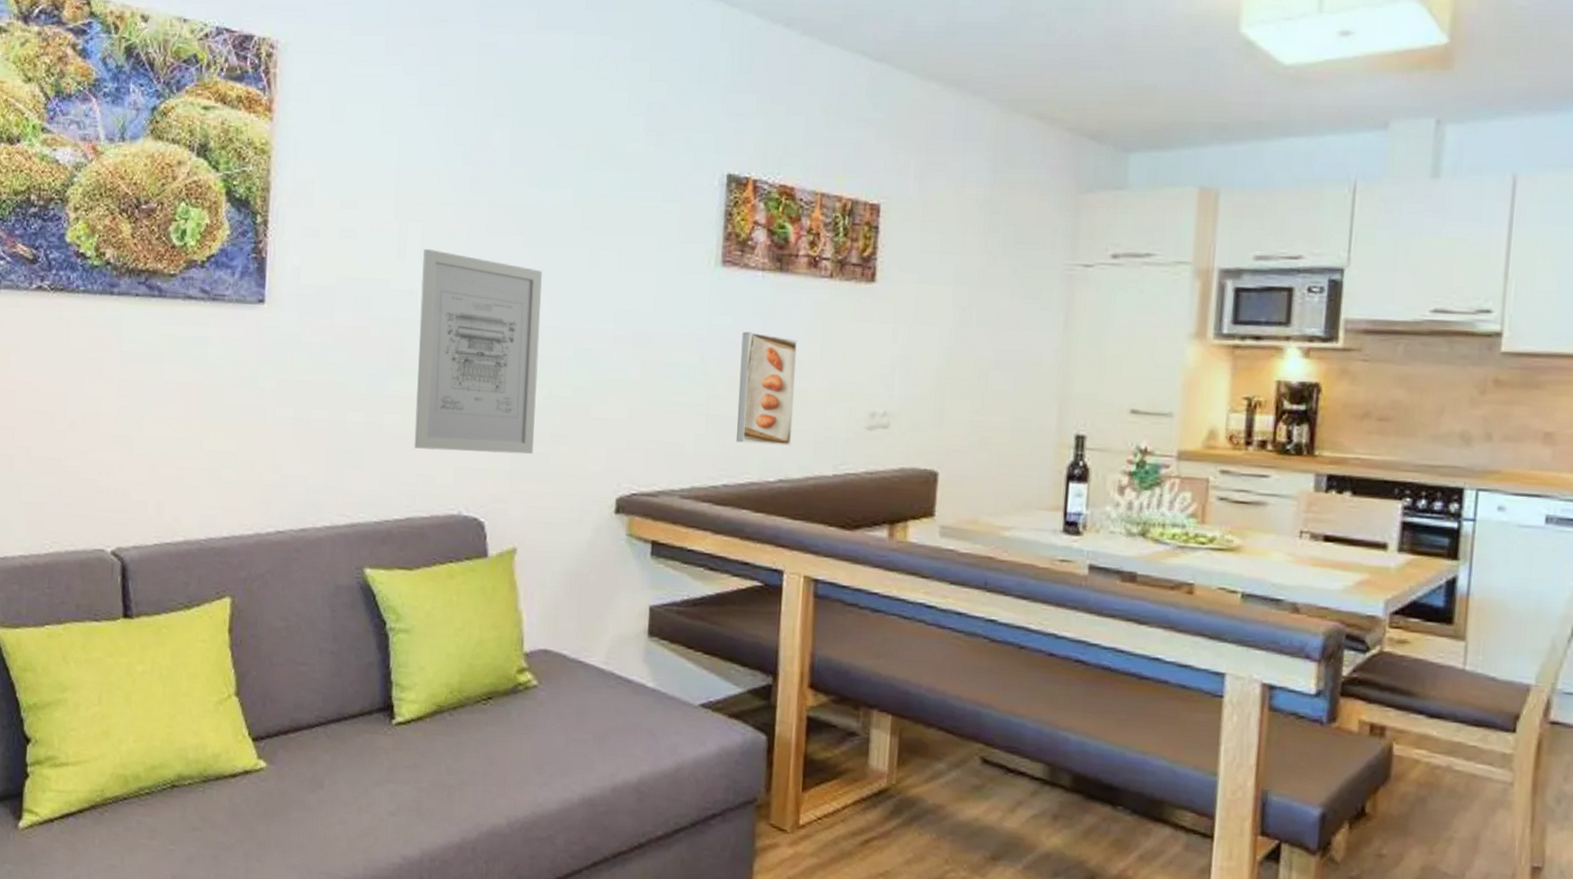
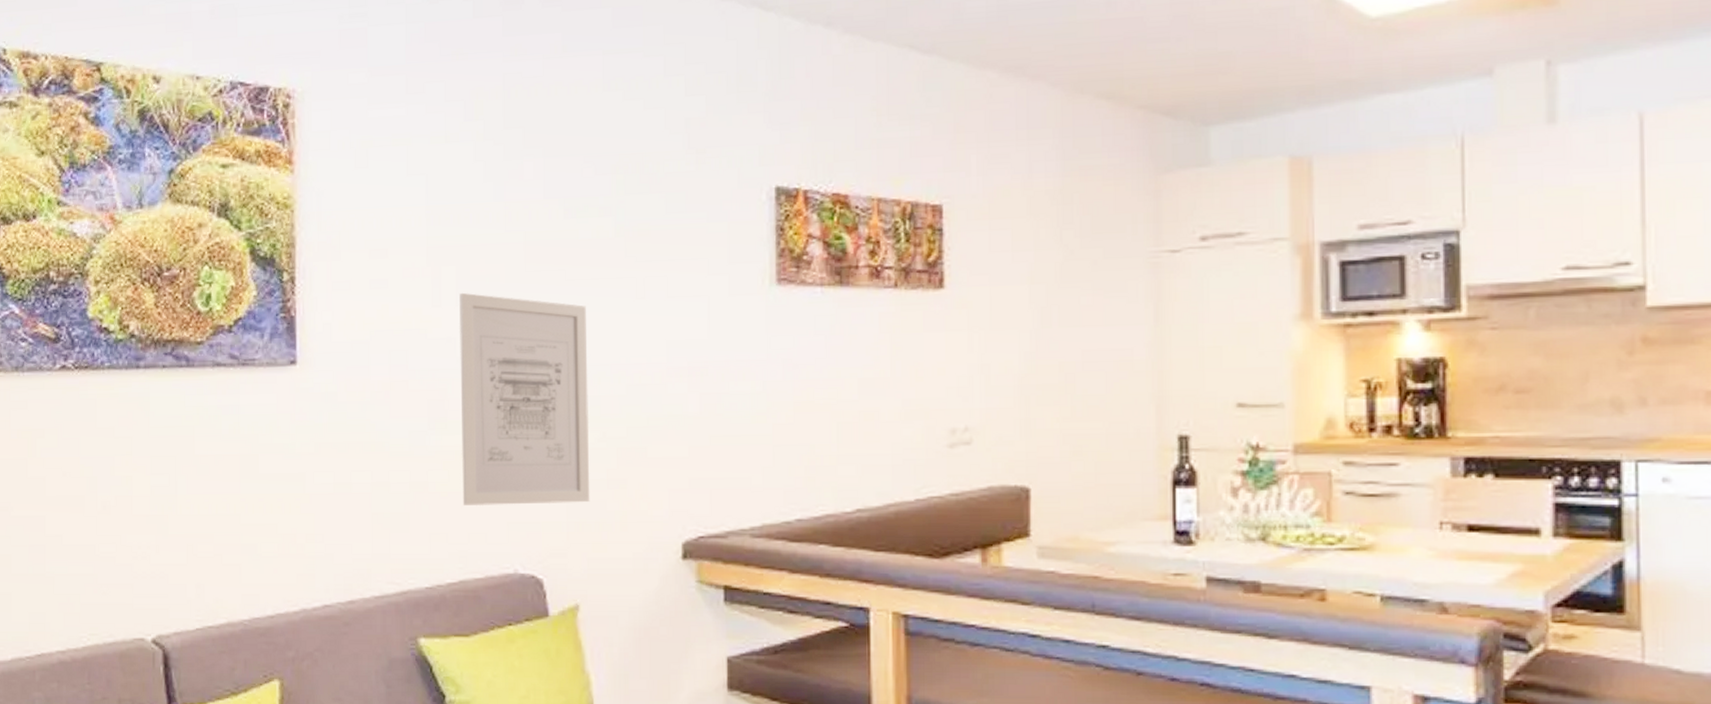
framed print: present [736,331,797,446] -> none [805,352,867,472]

